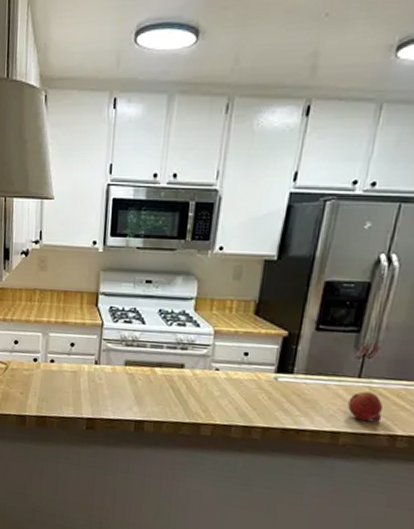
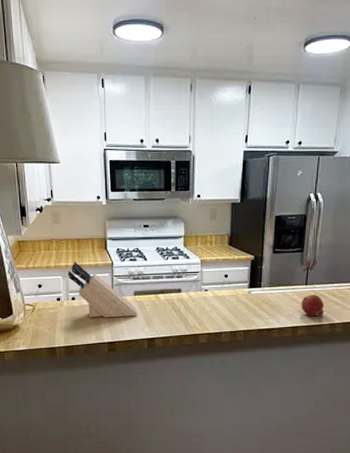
knife block: none [49,317,127,391] -> present [68,261,137,318]

